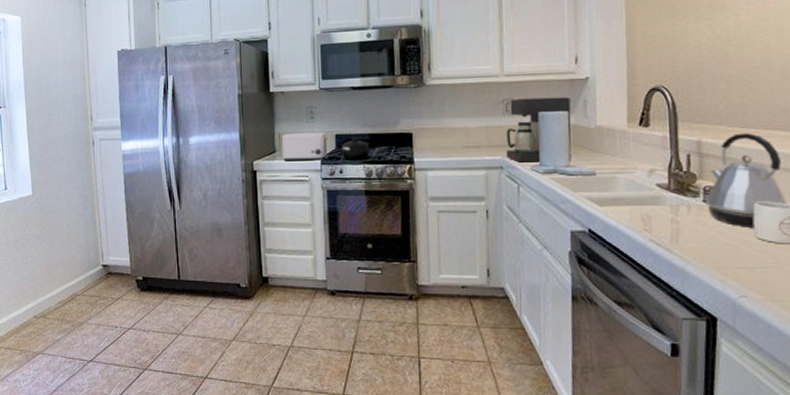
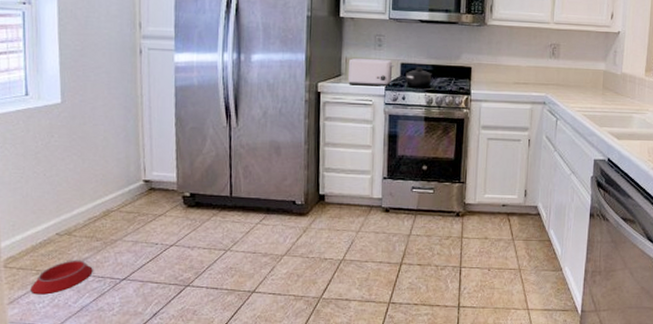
pet bowl: none [16,341,65,374] -> present [30,260,93,295]
coffee maker: present [506,96,572,163] -> none [549,44,604,101]
paper towel: present [529,111,596,176] -> none [567,57,618,114]

